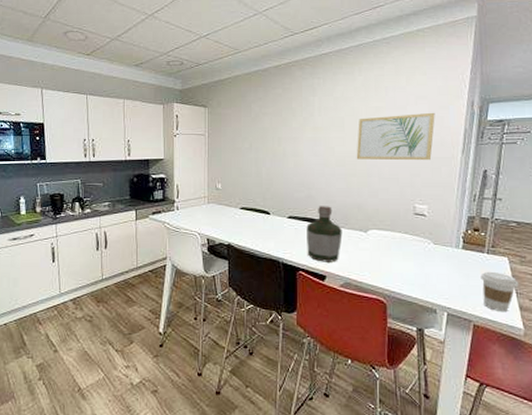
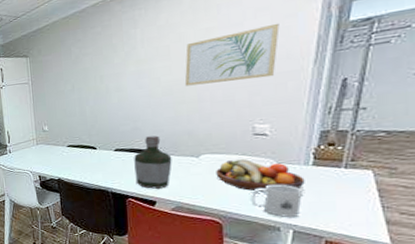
fruit bowl: none [382,237,456,273] -> present [216,158,305,193]
mug: none [411,265,454,299] -> present [250,184,302,217]
coffee cup: present [480,271,519,313] -> none [335,186,386,228]

